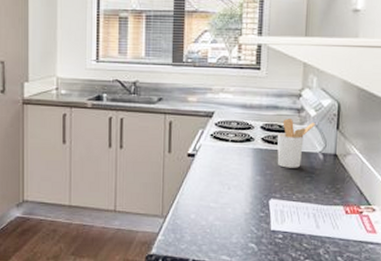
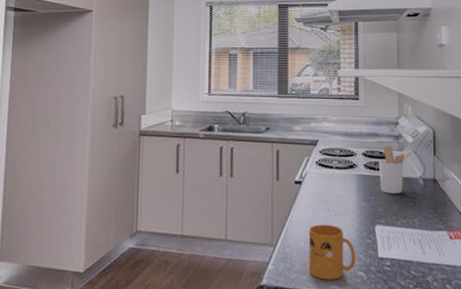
mug: none [200,197,248,250] -> present [309,224,356,280]

